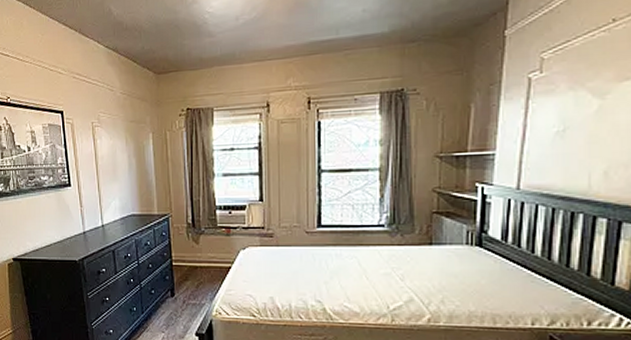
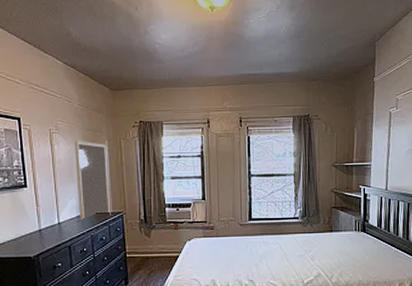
home mirror: none [116,134,156,222] -> present [74,141,111,220]

